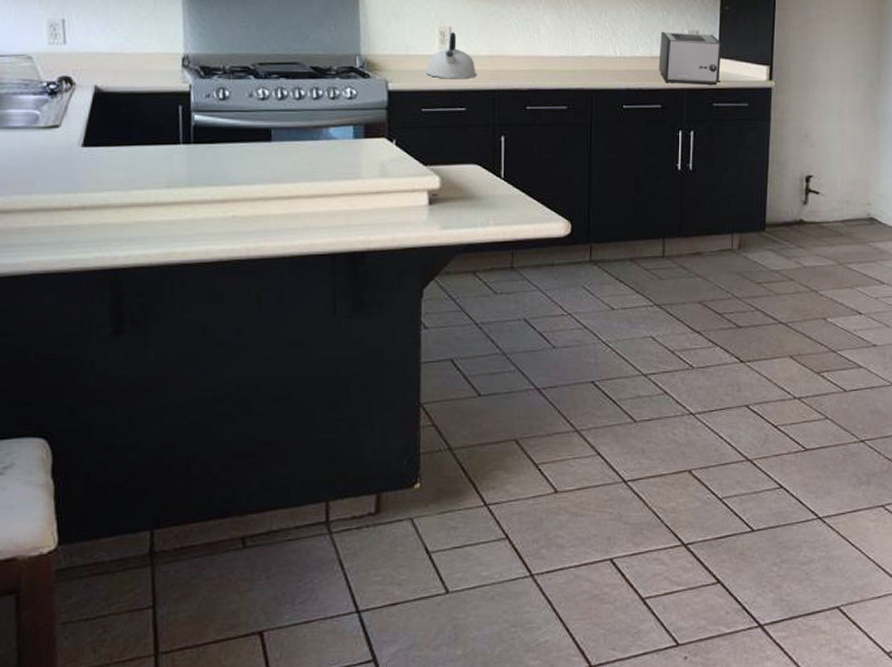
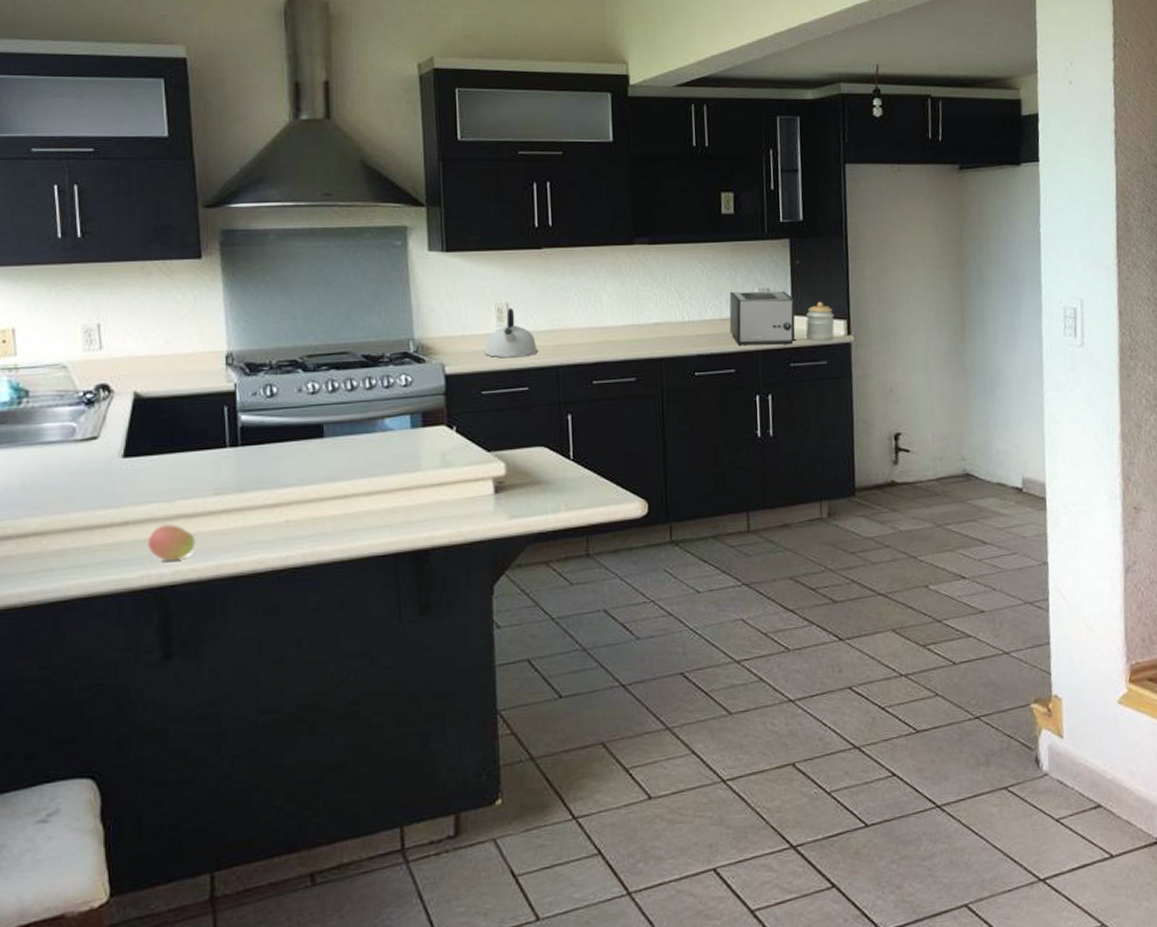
fruit: none [103,212,148,246] -> present [148,524,196,561]
jar: none [729,46,758,86] -> present [805,301,835,342]

